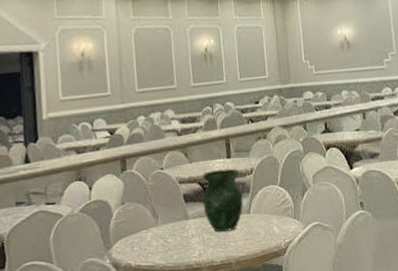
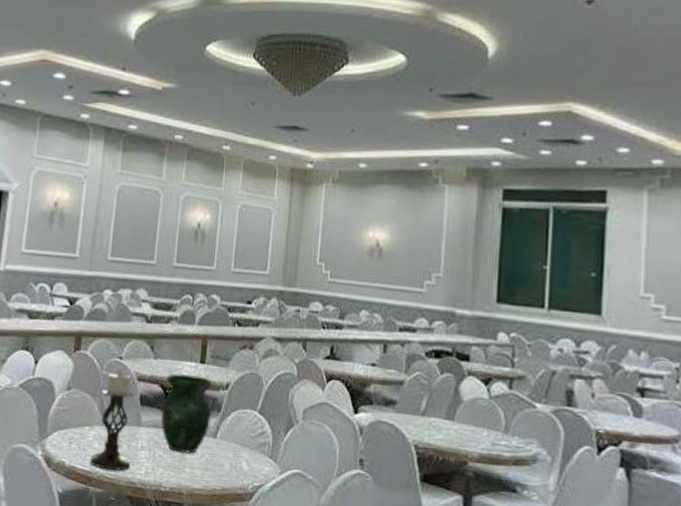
candle holder: none [150,179,185,261] -> present [90,370,134,471]

